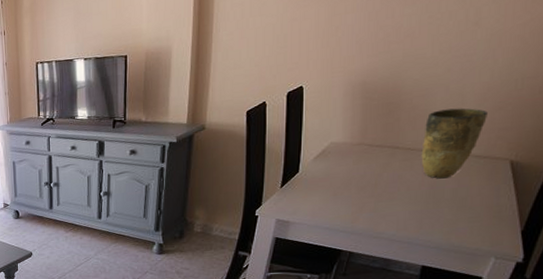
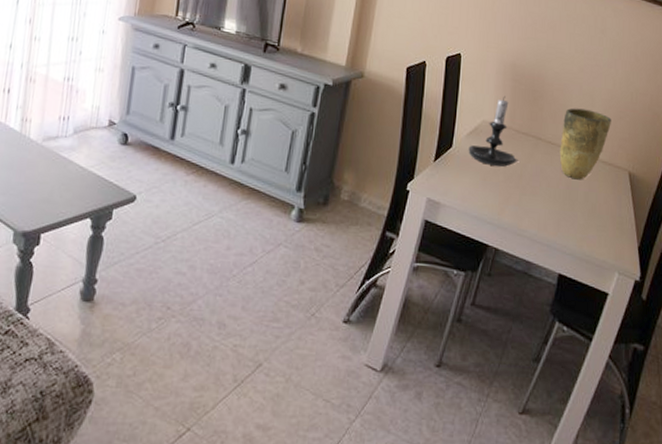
candle holder: none [316,114,372,182] -> present [468,95,518,167]

